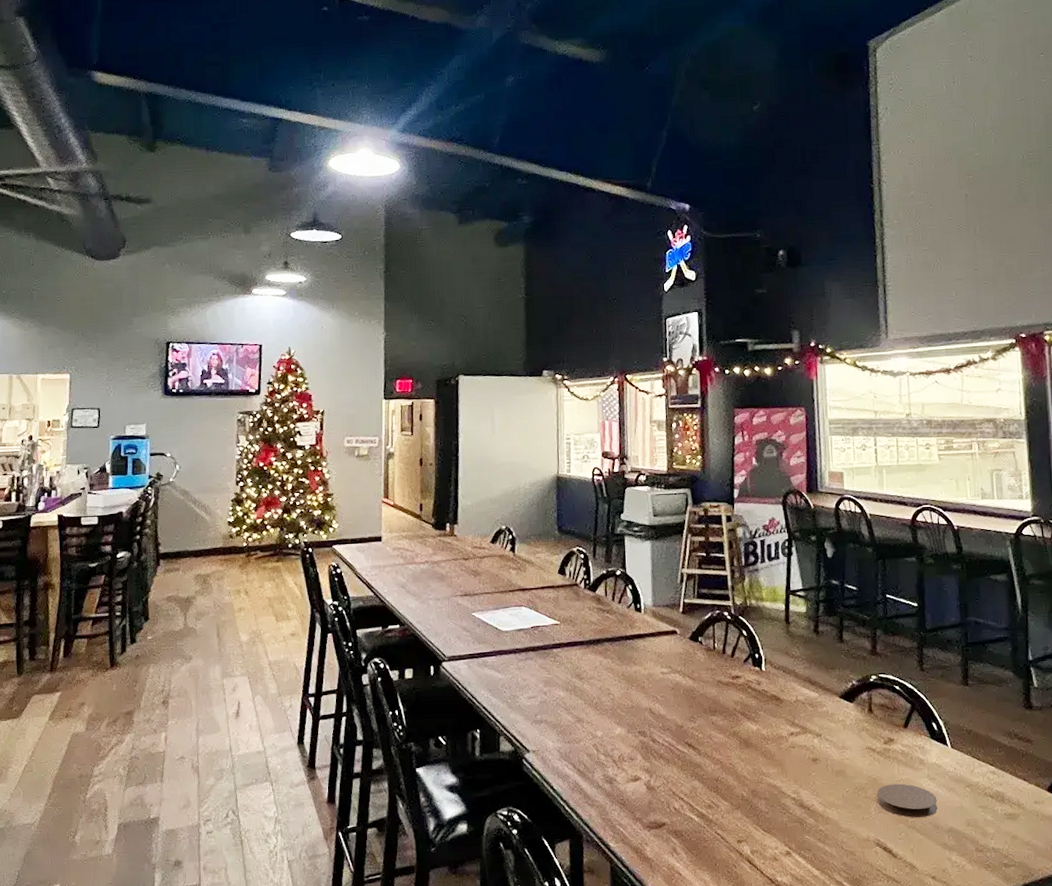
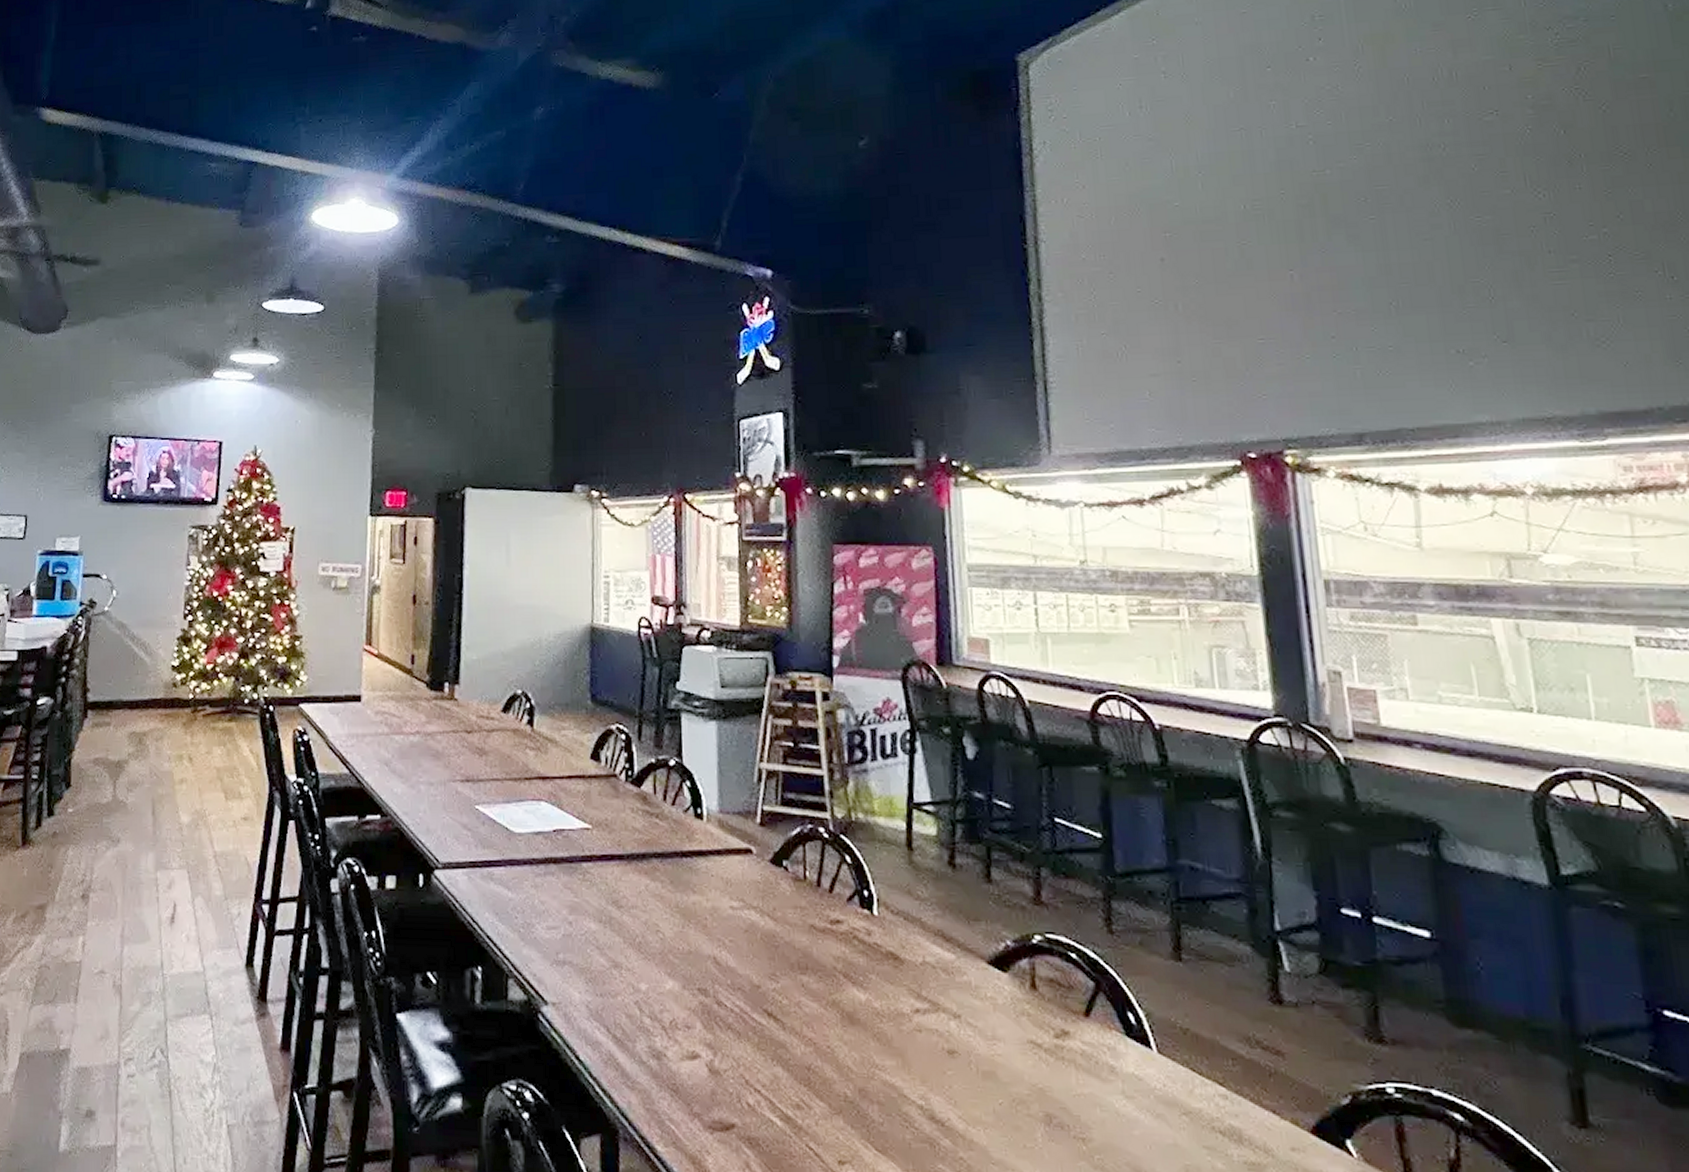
coaster: present [877,783,938,818] -> none [1045,1099,1139,1155]

